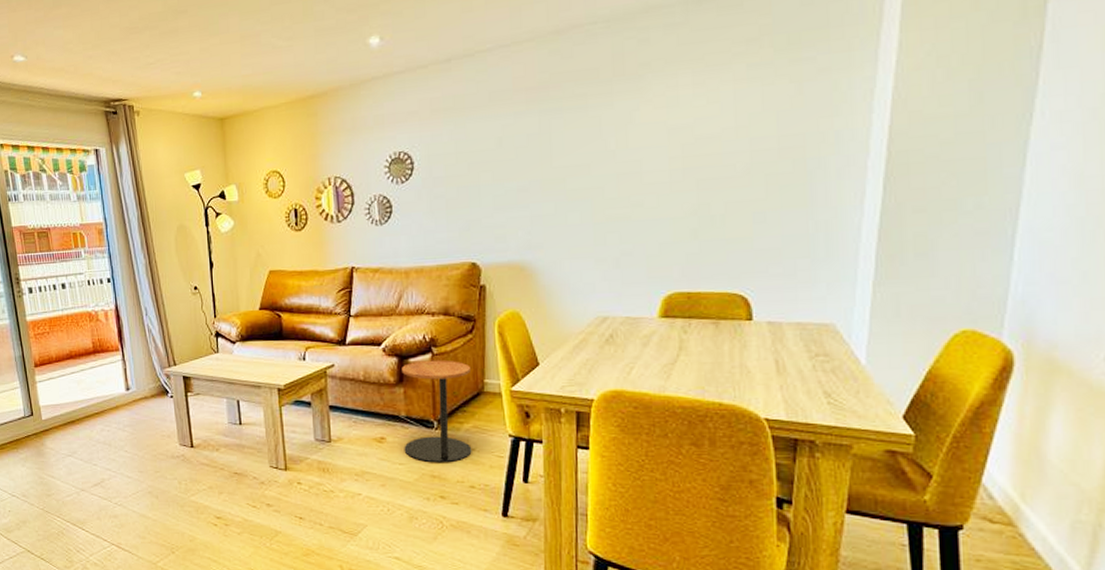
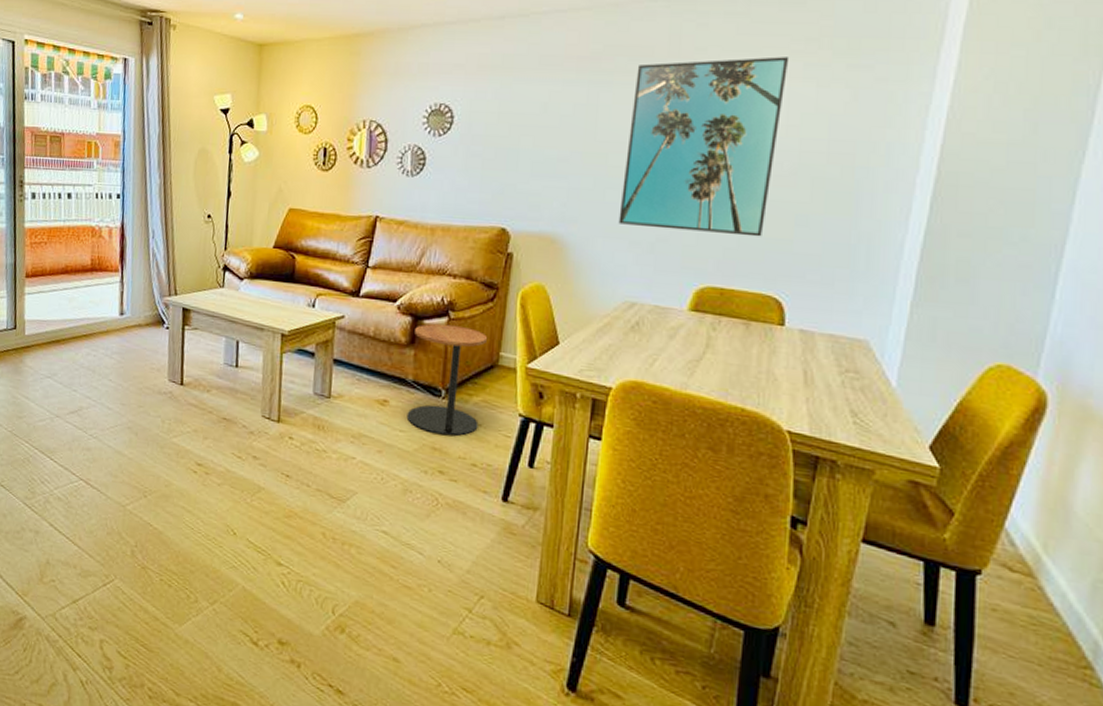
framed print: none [582,60,732,244] -> present [618,56,790,237]

